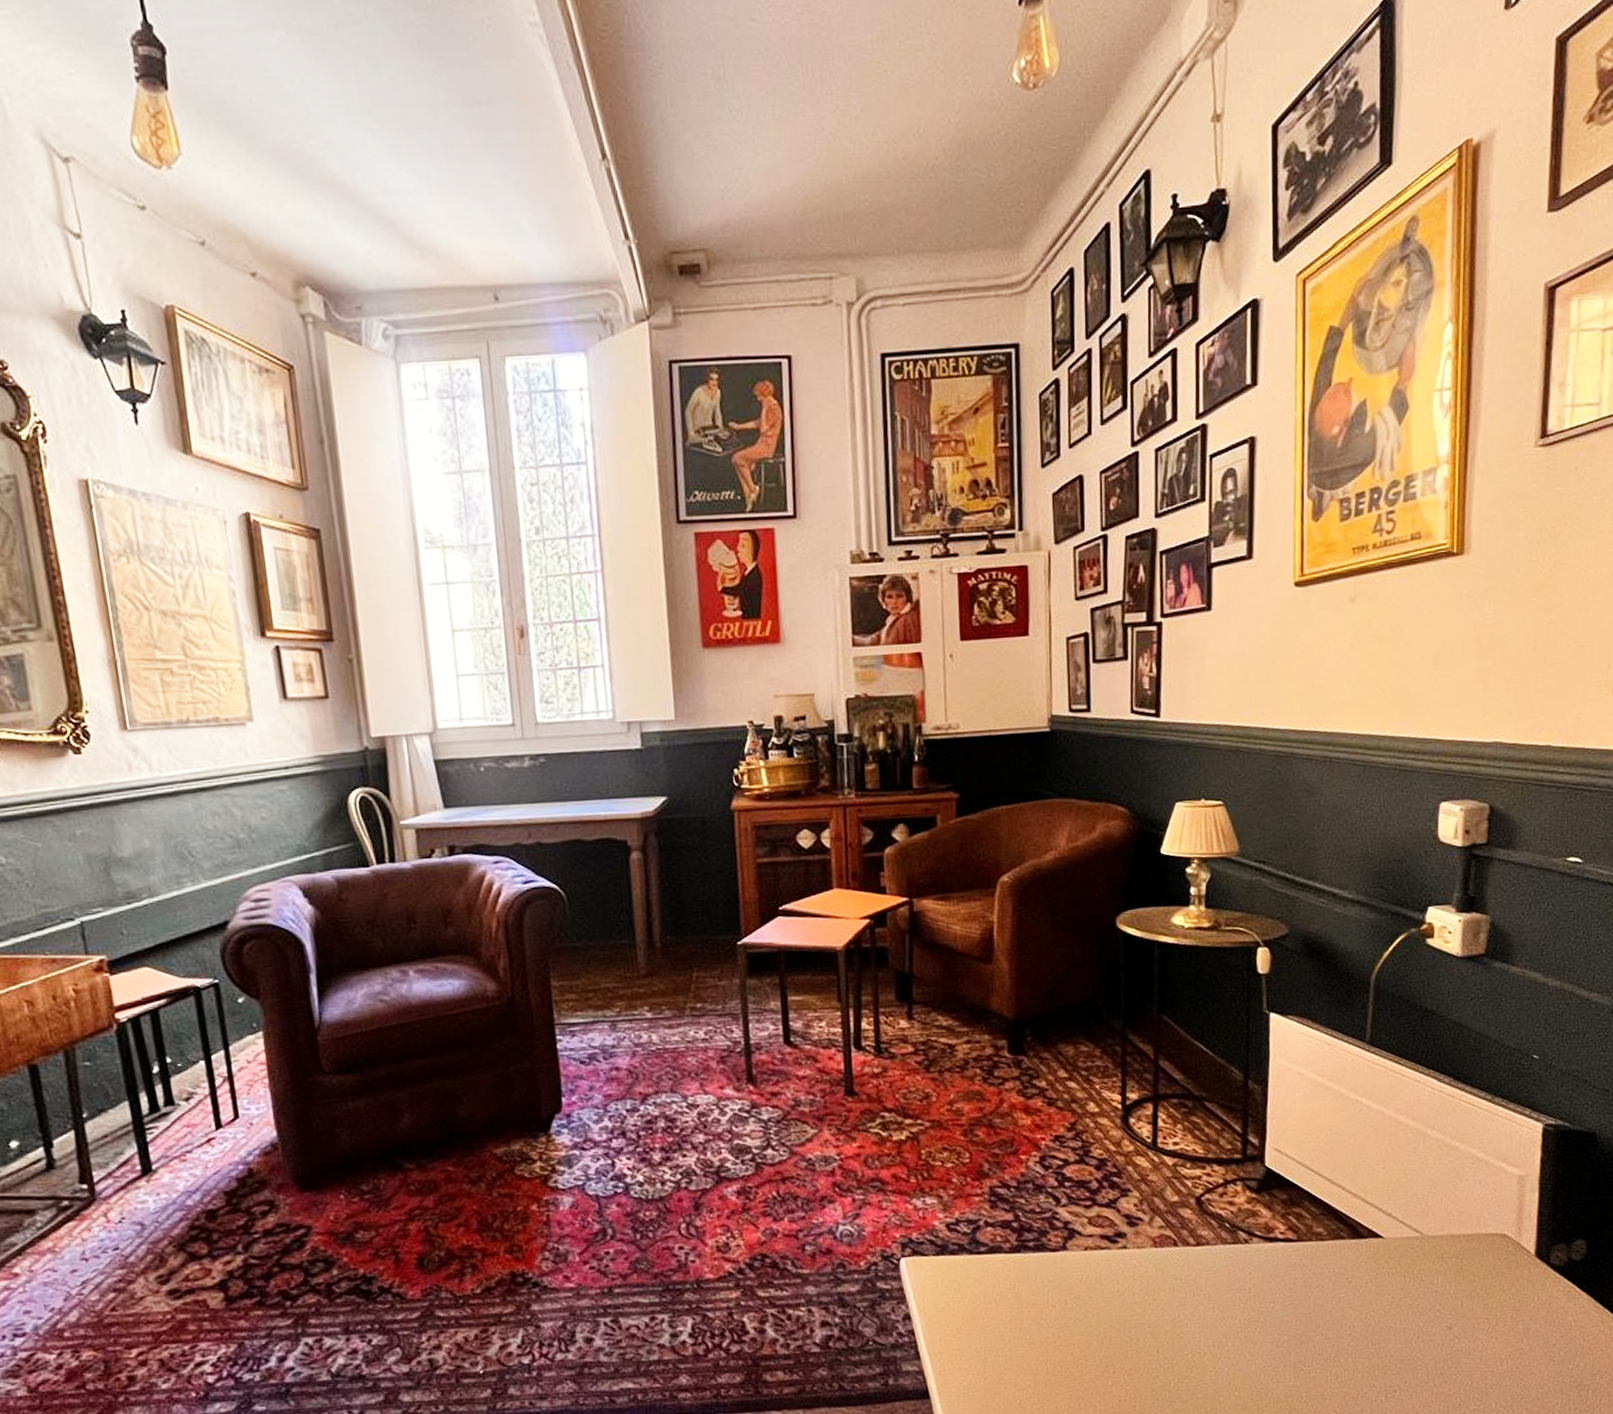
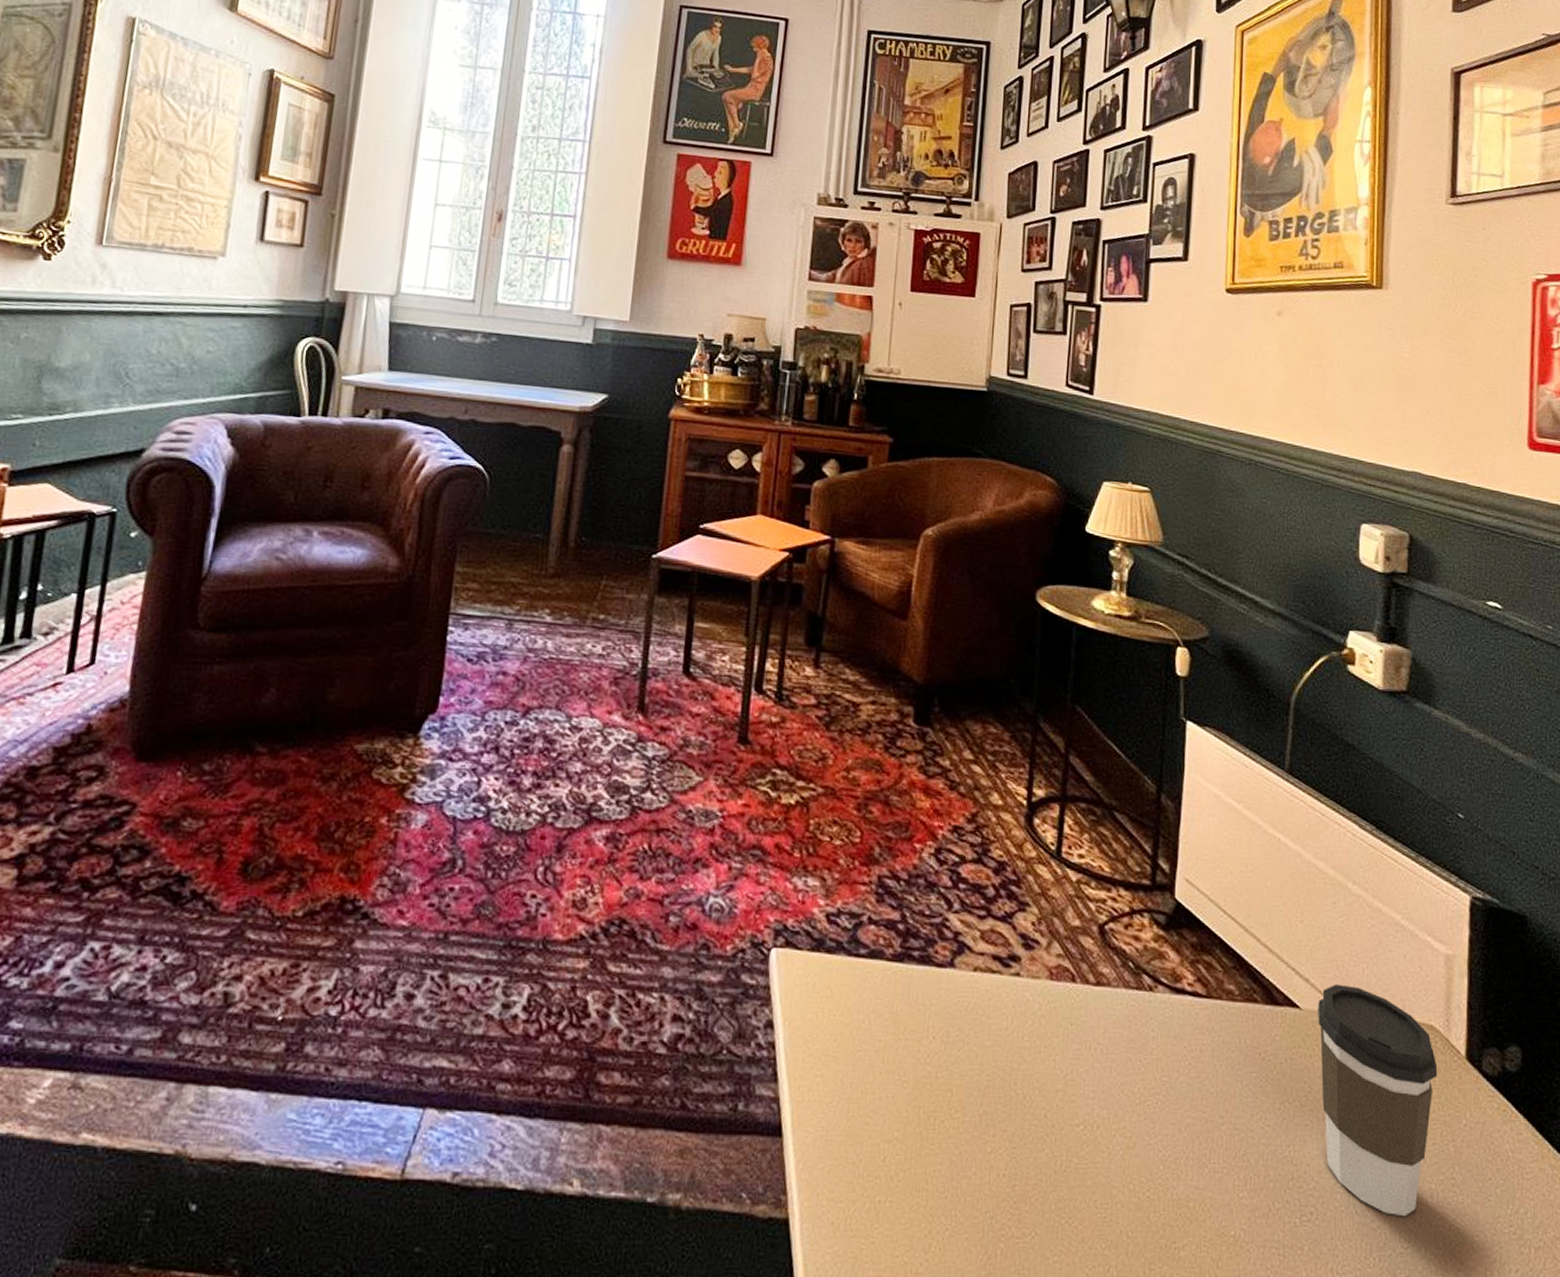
coffee cup: none [1400,1213,1509,1383] -> present [1318,984,1438,1217]

